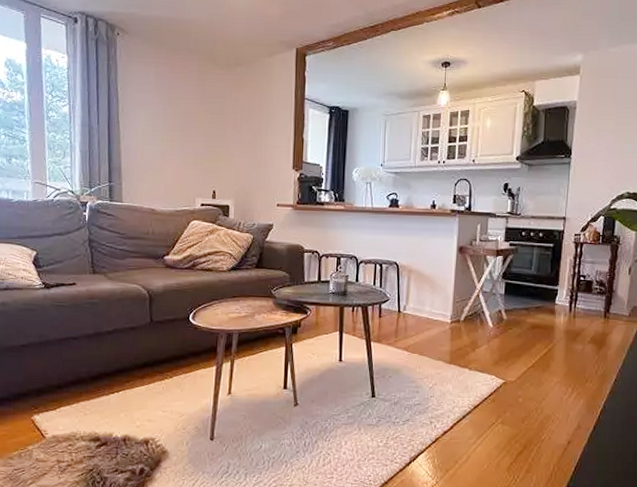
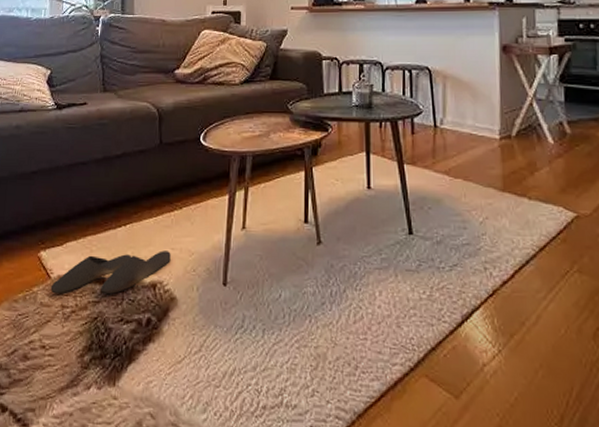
slippers: none [46,413,162,451] -> present [50,250,171,295]

